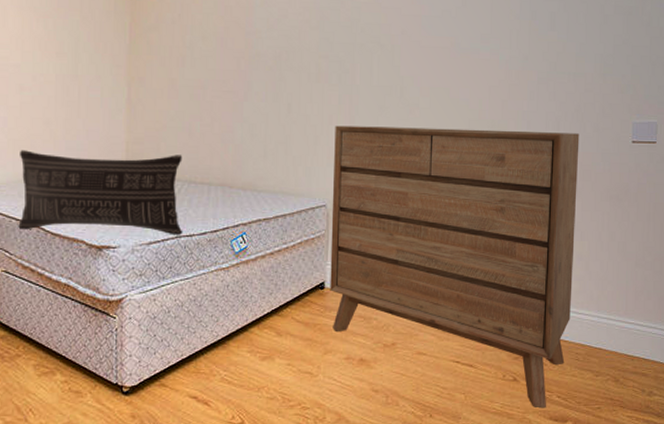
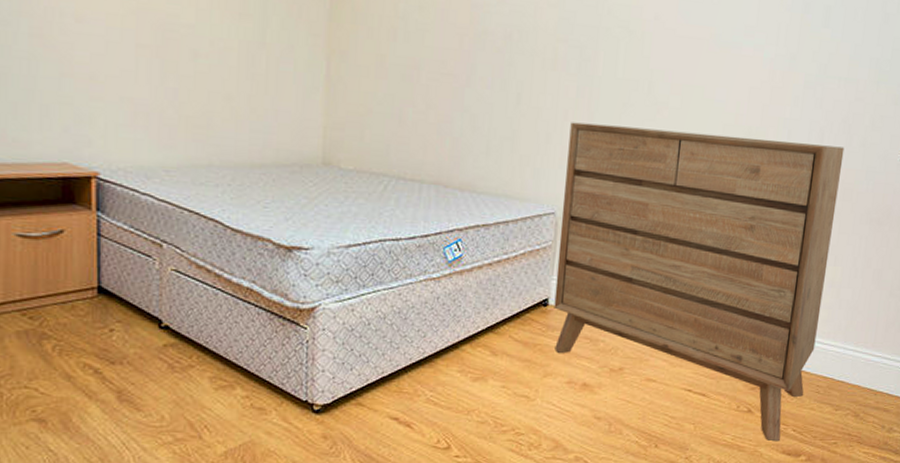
pillow: present [18,150,183,235] -> none [191,129,390,239]

